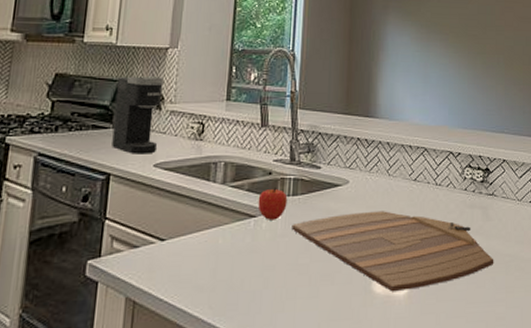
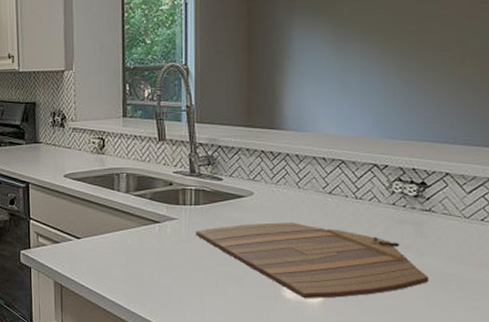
coffee maker: present [112,76,164,154] -> none [25,97,64,166]
fruit: present [258,188,288,220] -> none [161,197,190,226]

